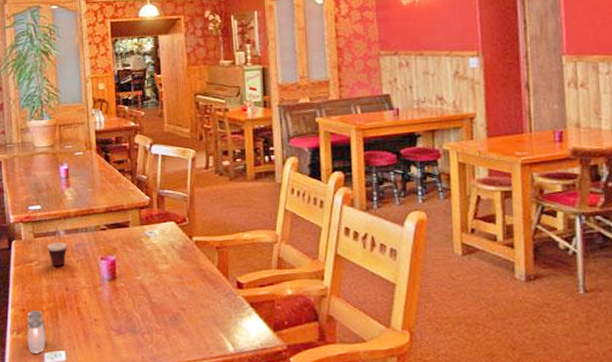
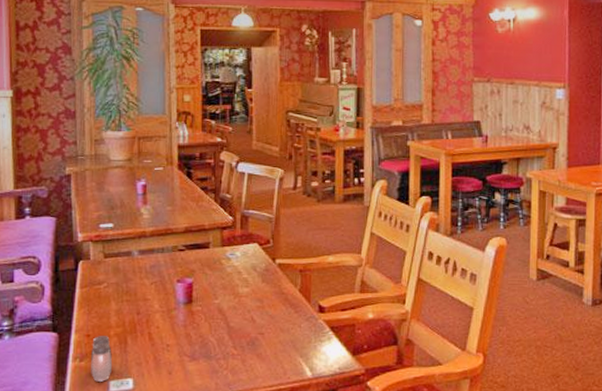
cup: present [47,226,67,267] -> none [118,246,140,289]

